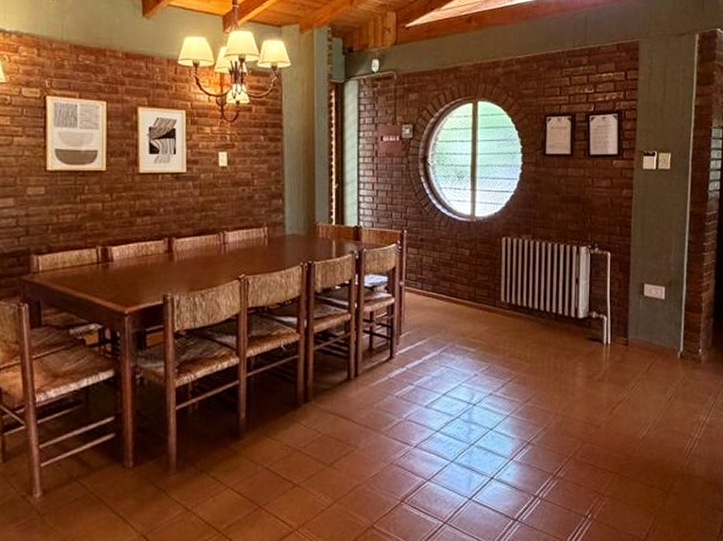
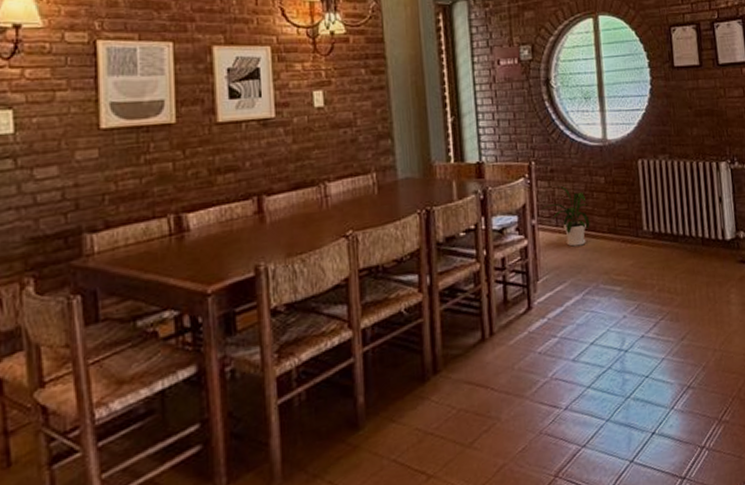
house plant: none [409,254,452,309] -> present [541,185,590,247]

